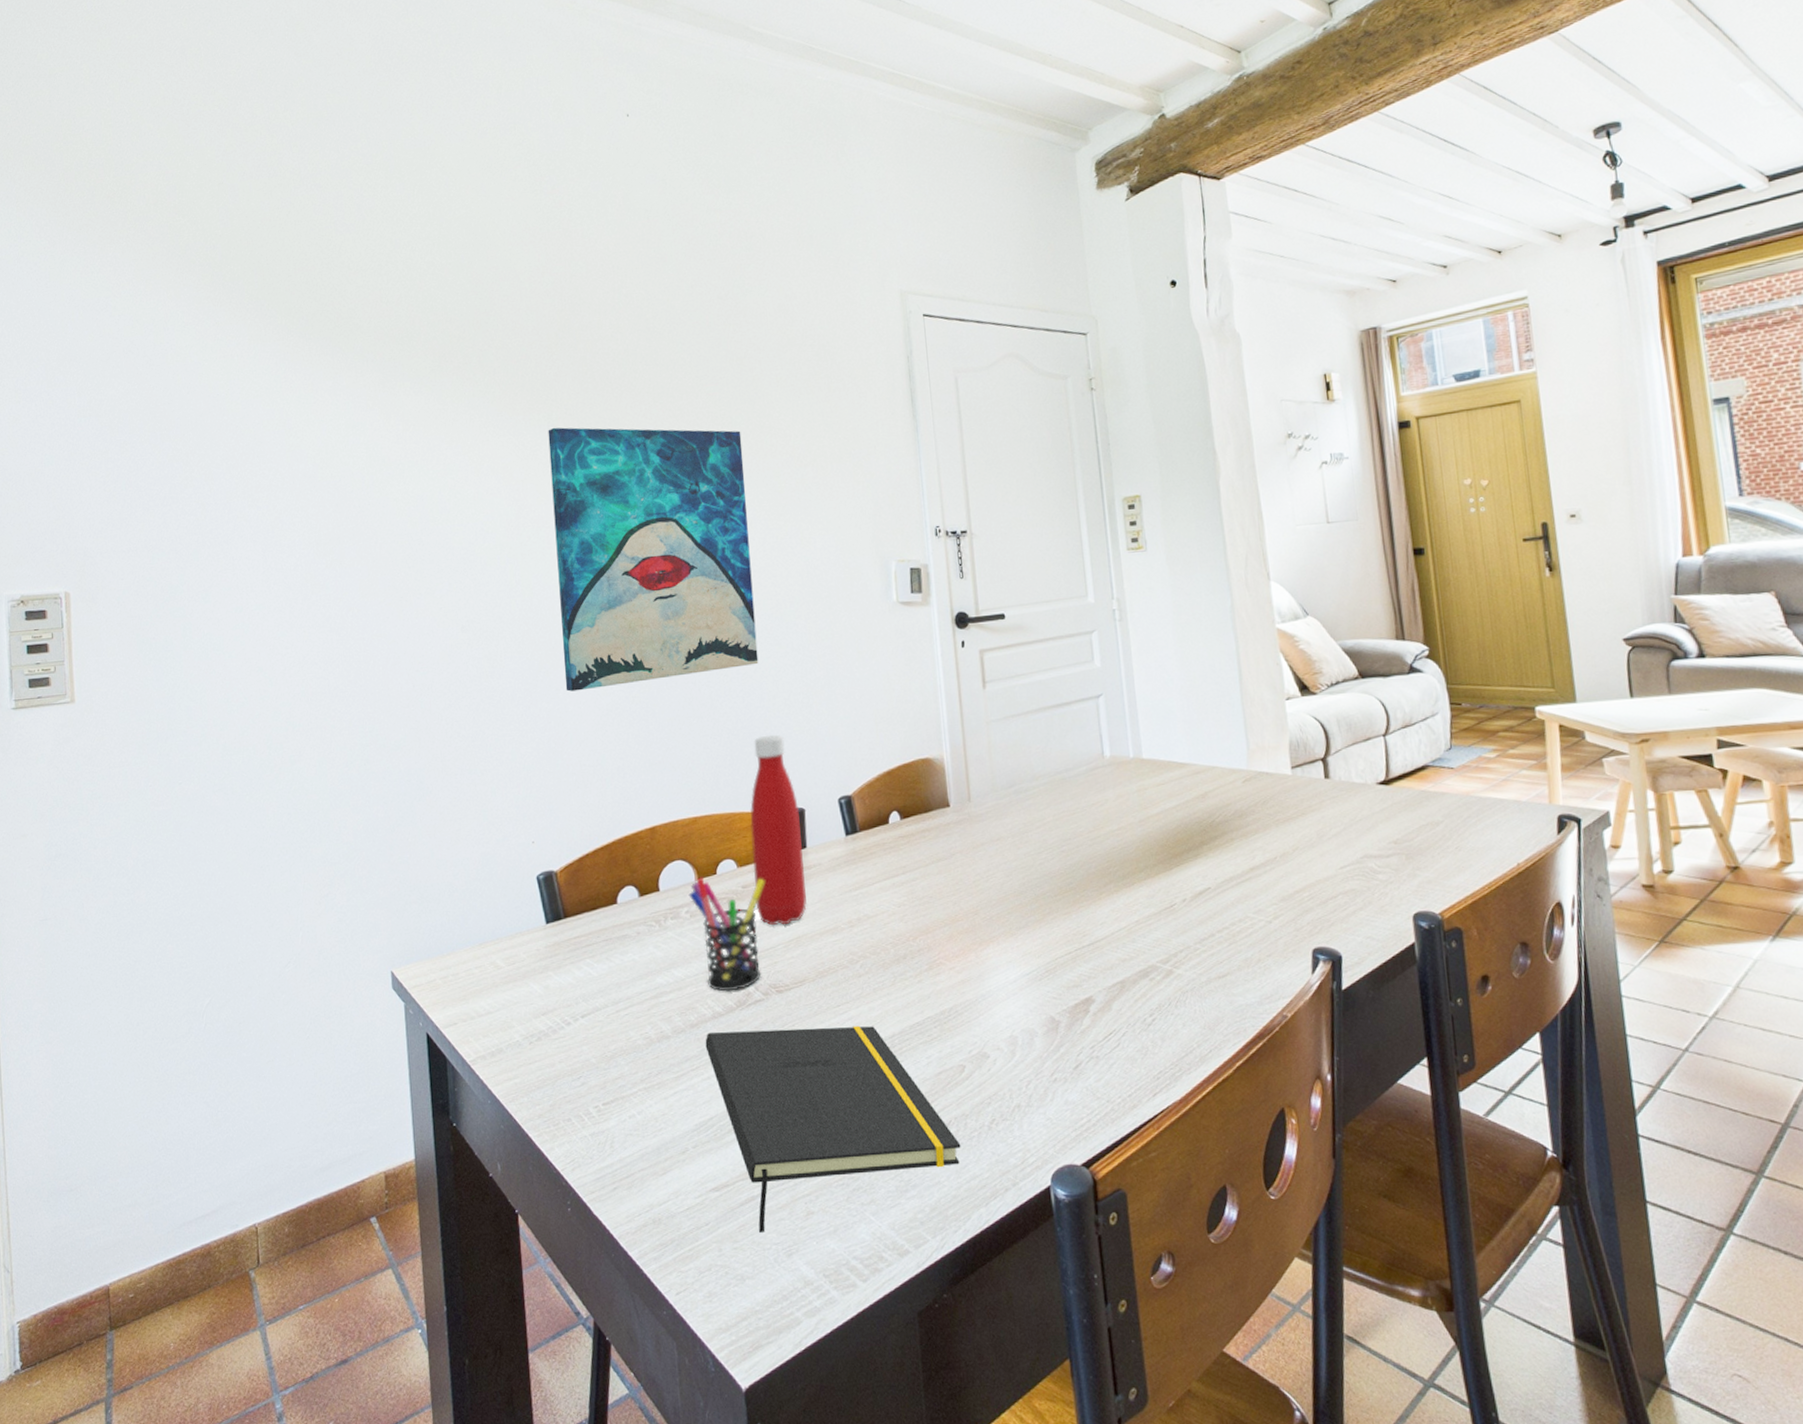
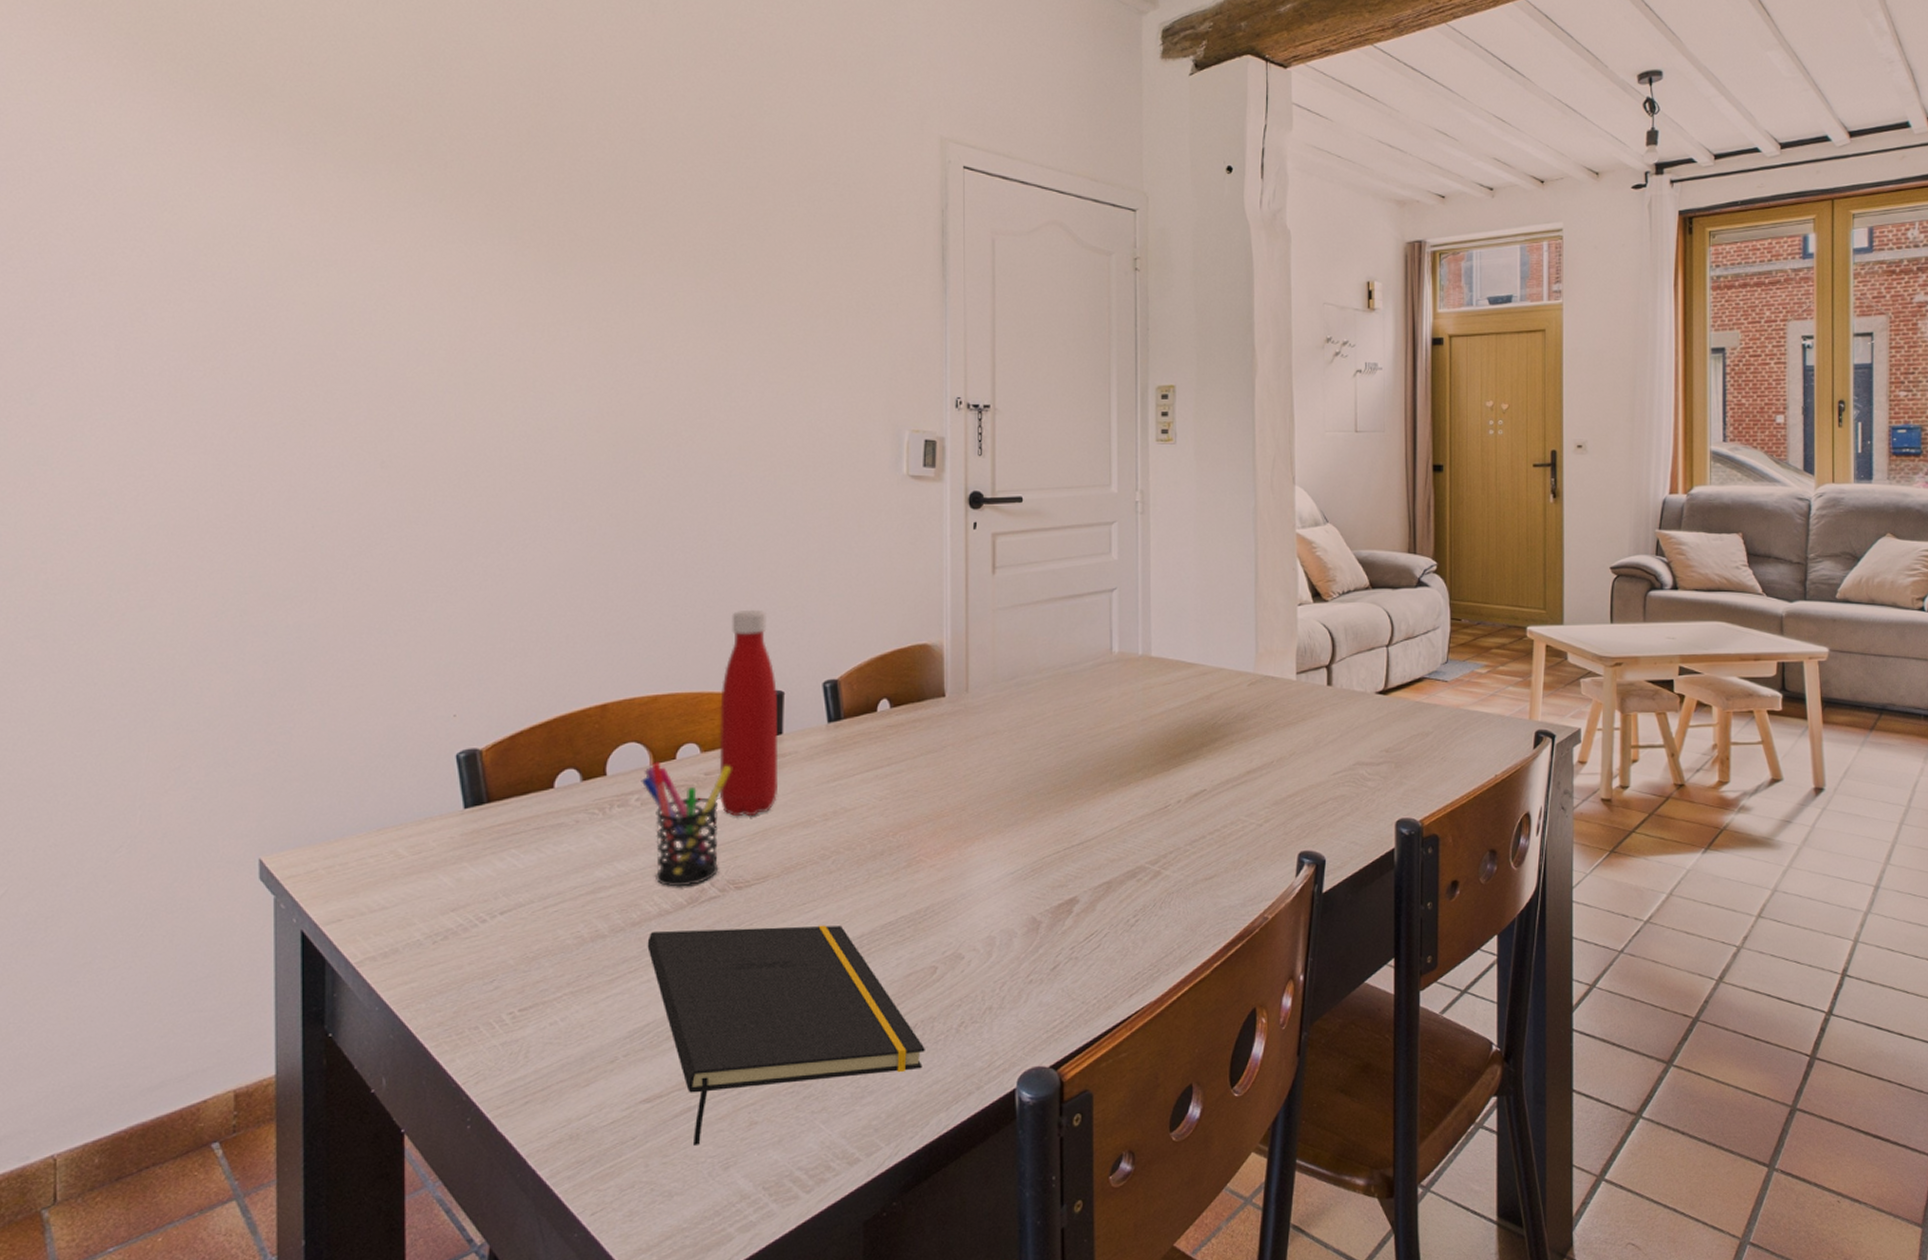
wall art: present [548,427,759,692] -> none [509,240,745,546]

